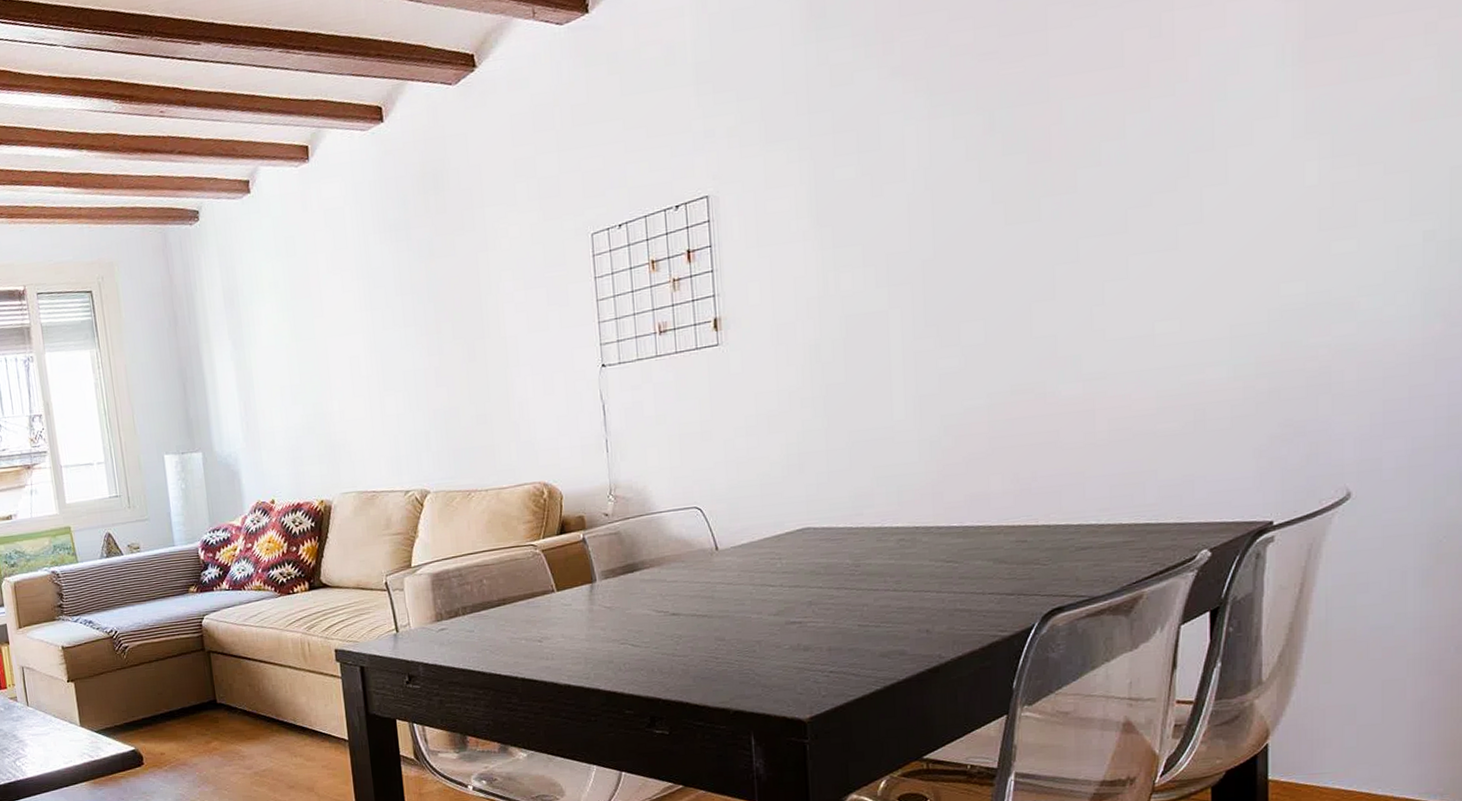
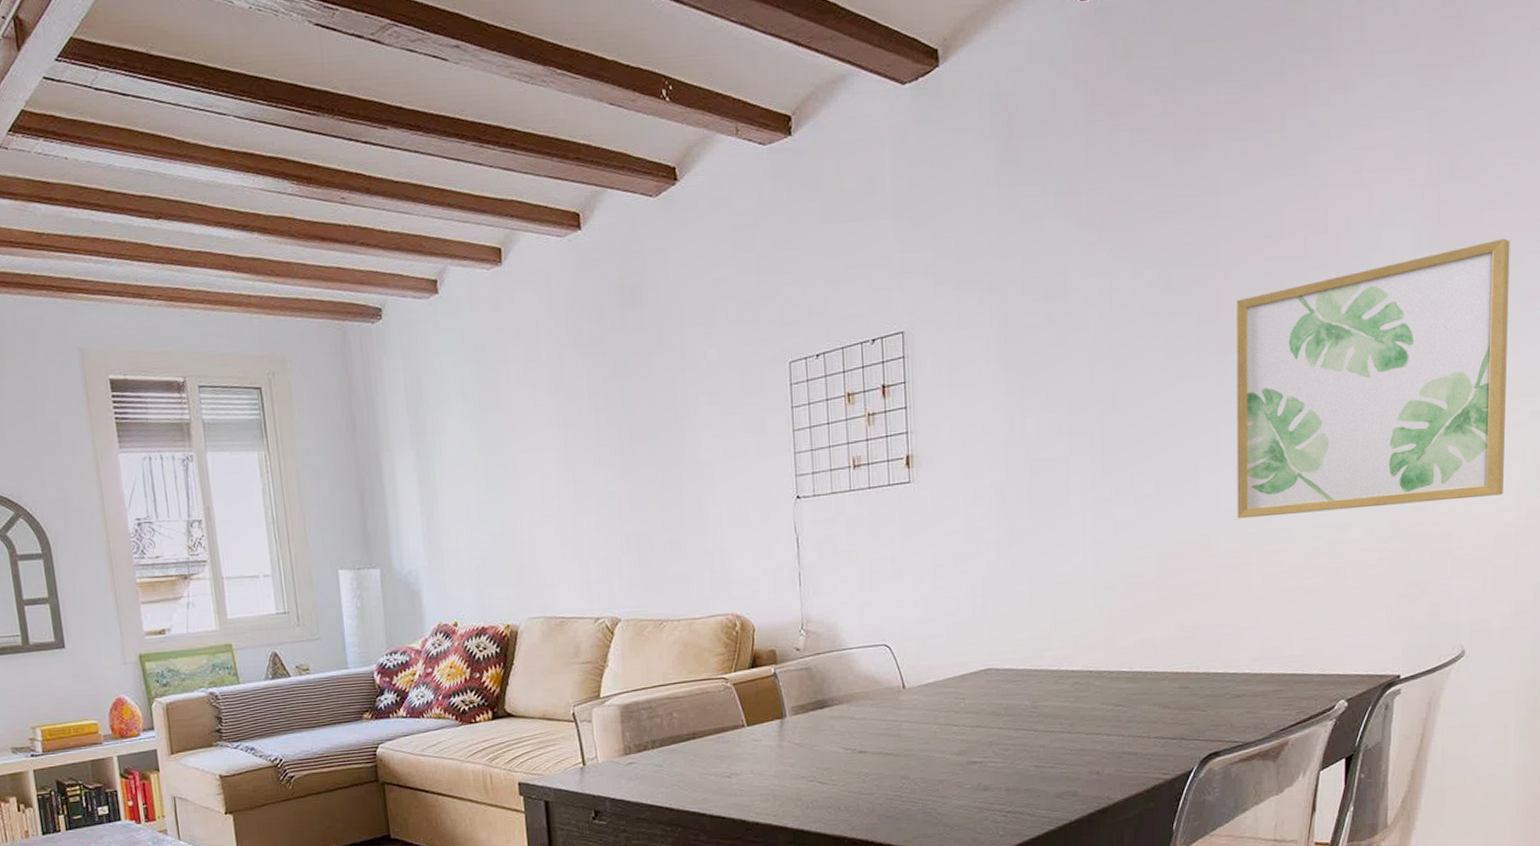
wall art: none [1070,46,1394,364] -> present [1235,238,1510,519]

